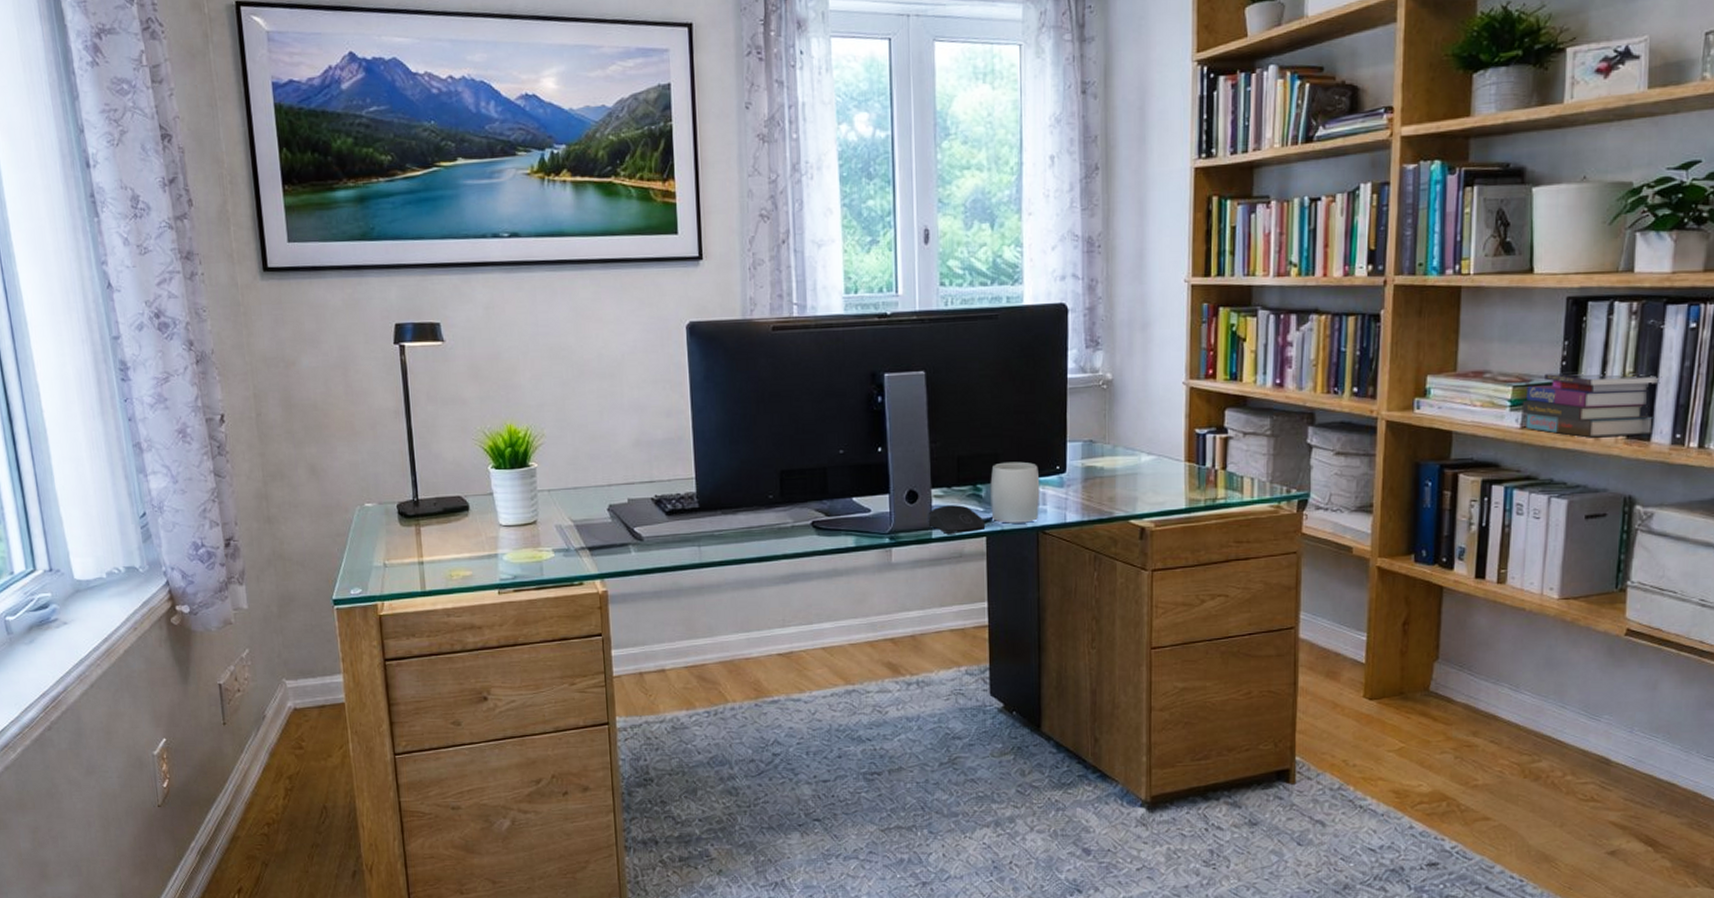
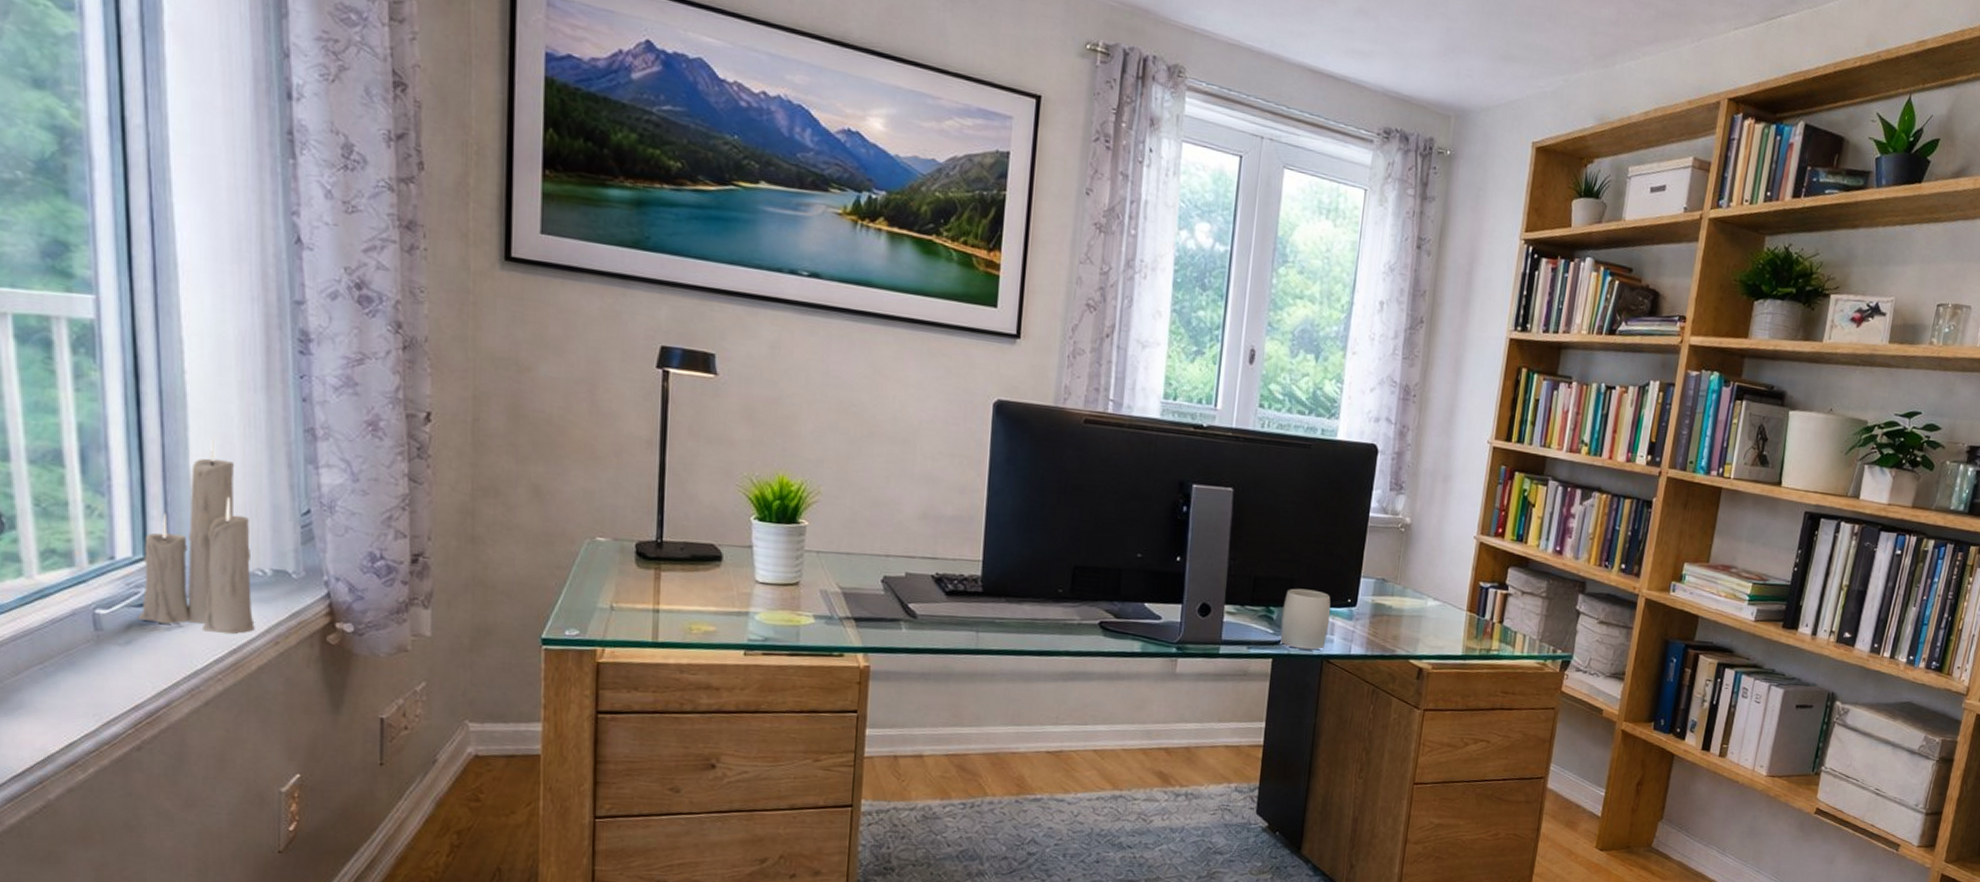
candle: none [32,462,118,626] -> present [138,437,255,635]
computer mouse: present [929,505,986,534] -> none [1218,623,1274,653]
books: present [1522,372,1662,437] -> none [1757,576,1870,641]

